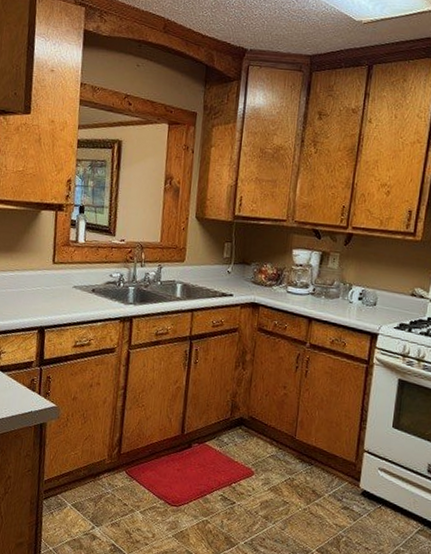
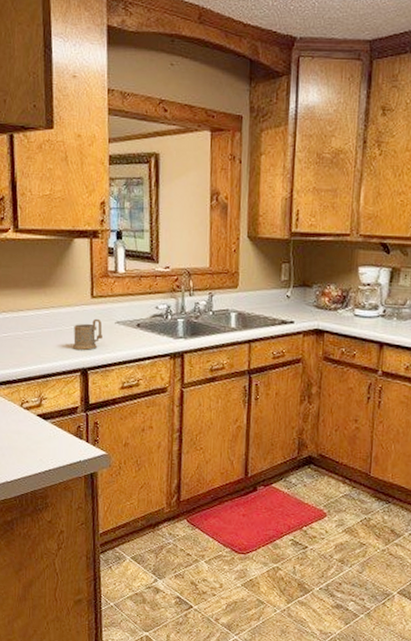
mug: none [32,282,61,311] -> present [72,318,104,350]

